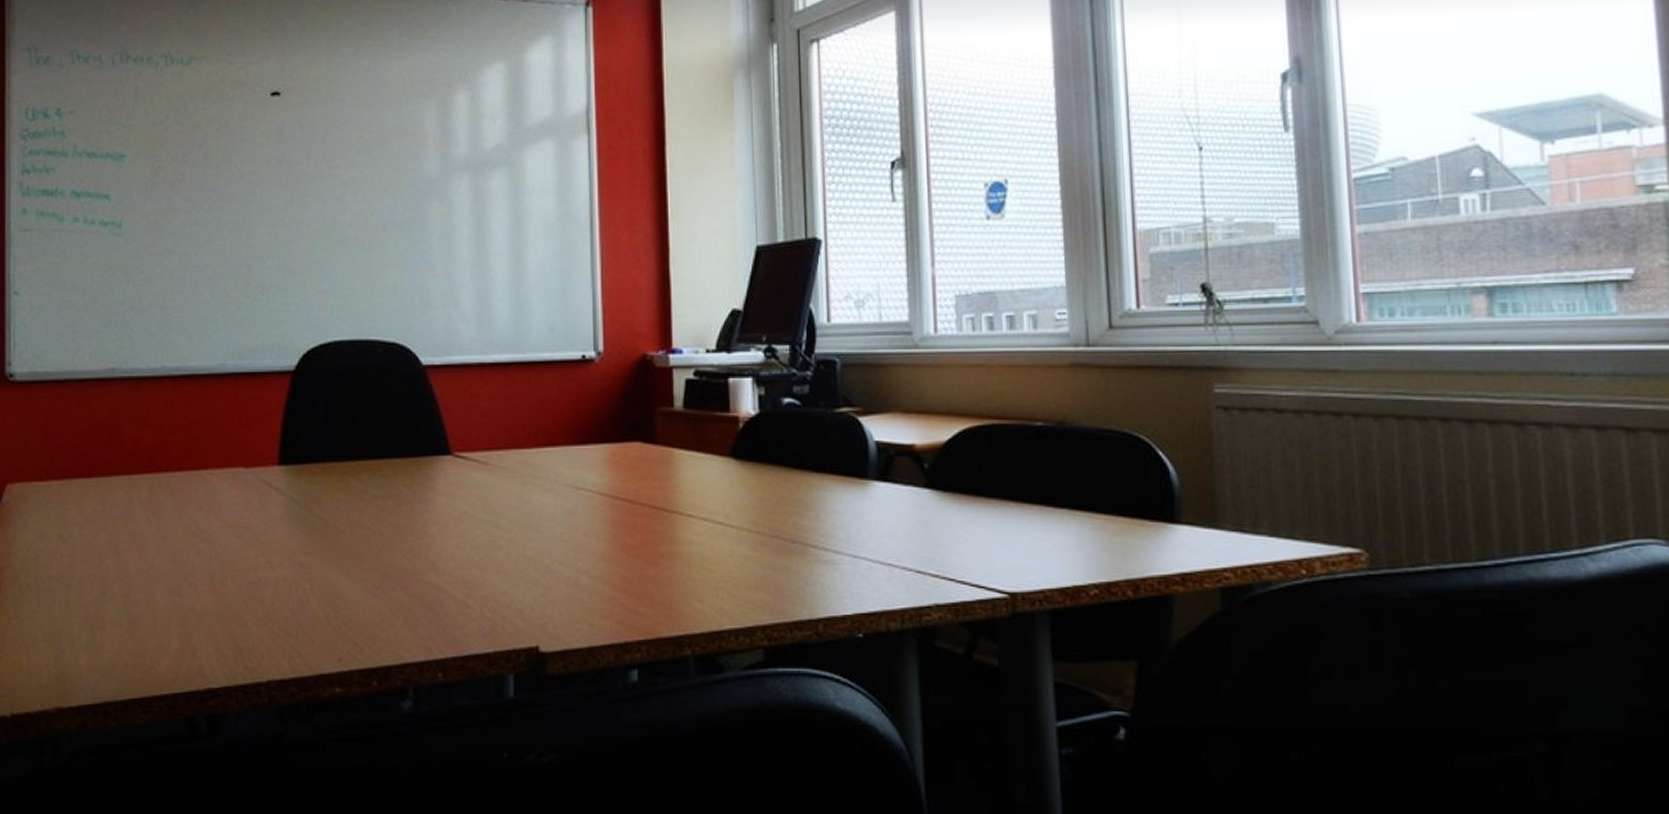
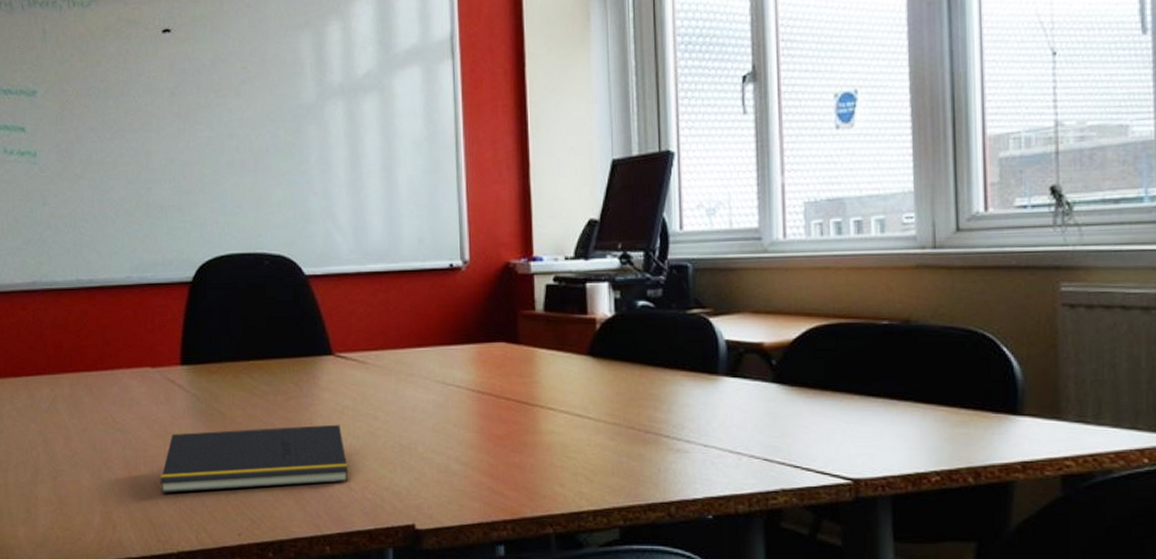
notepad: none [249,533,466,613] -> present [159,424,349,493]

